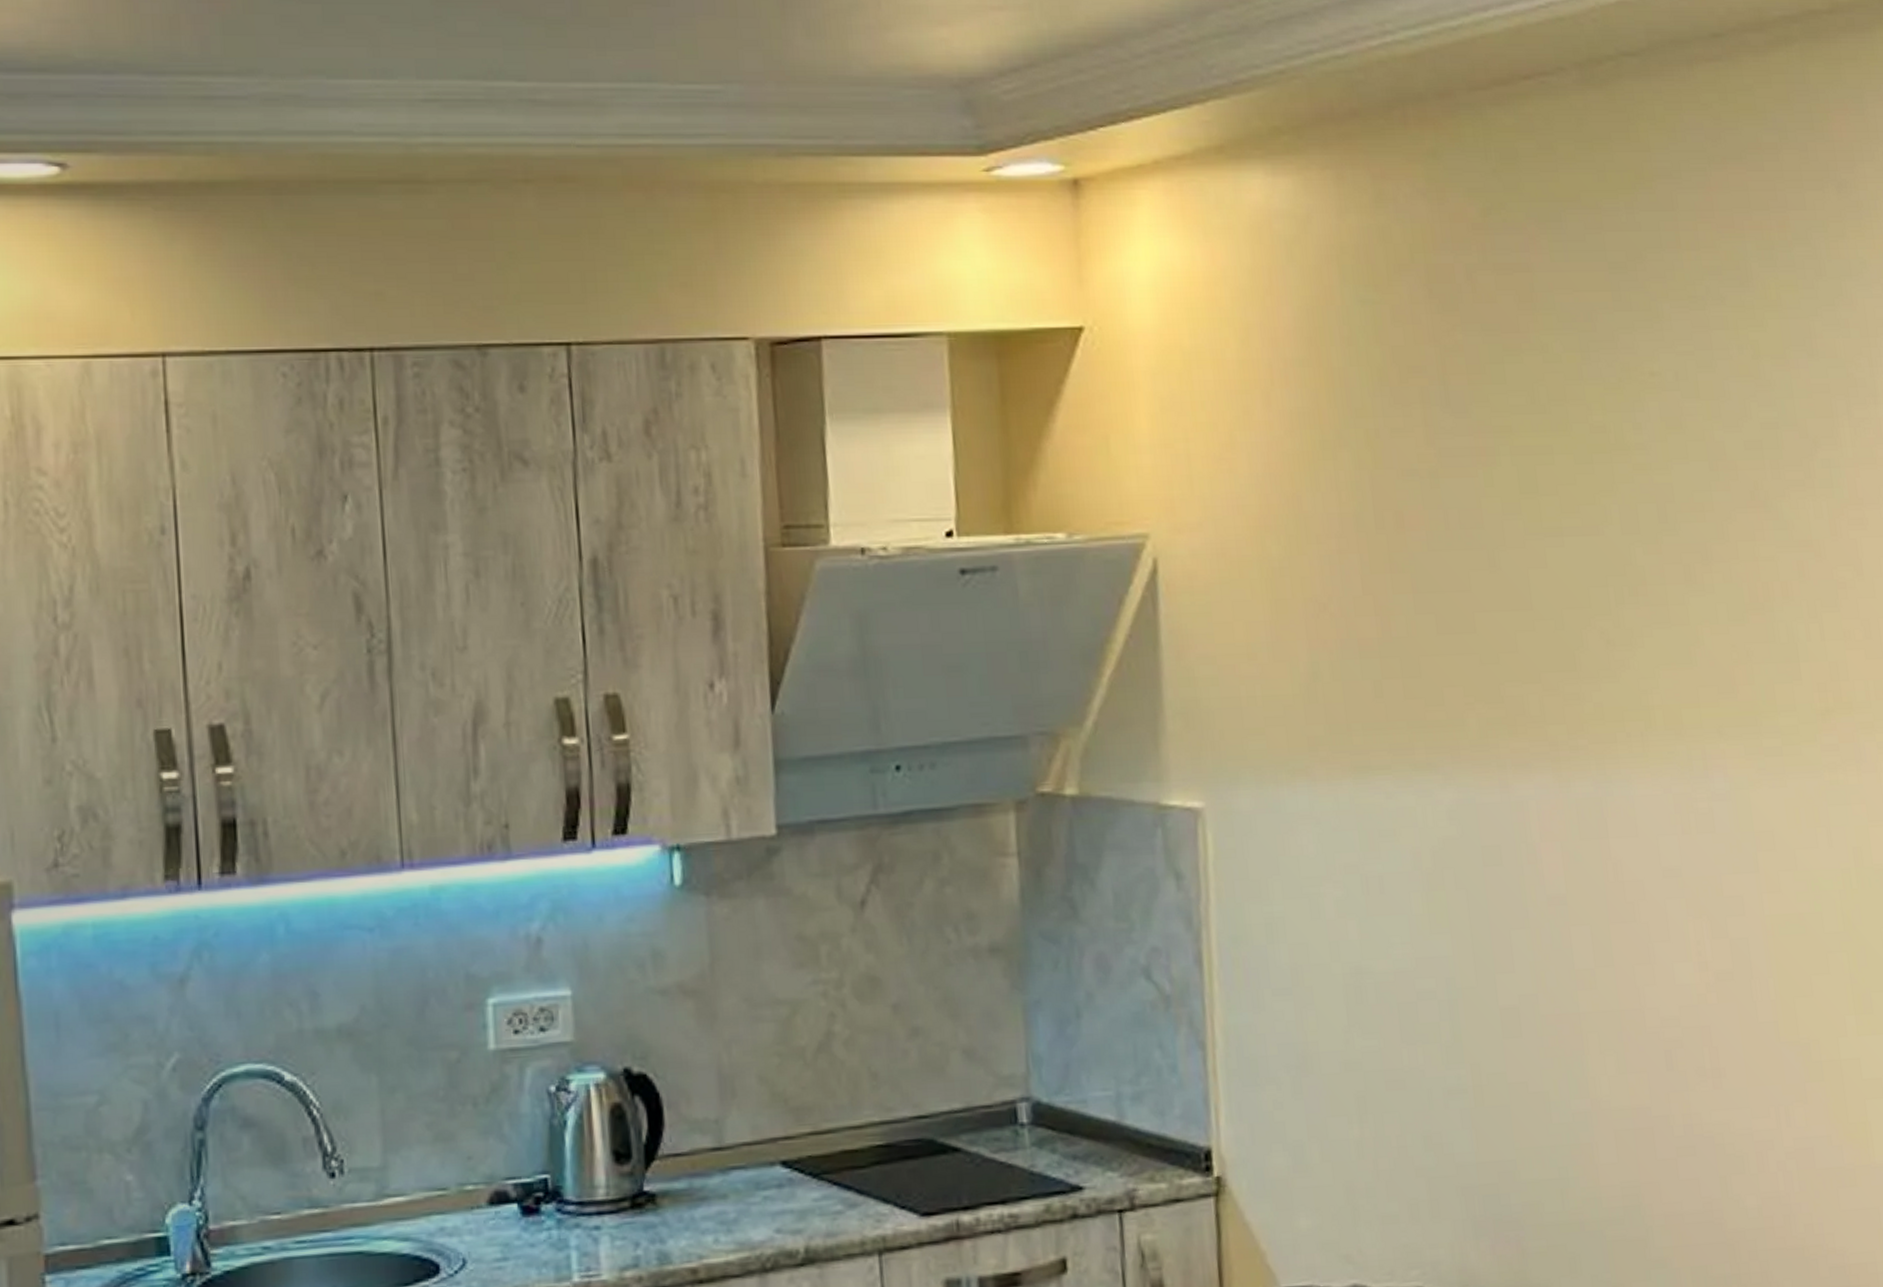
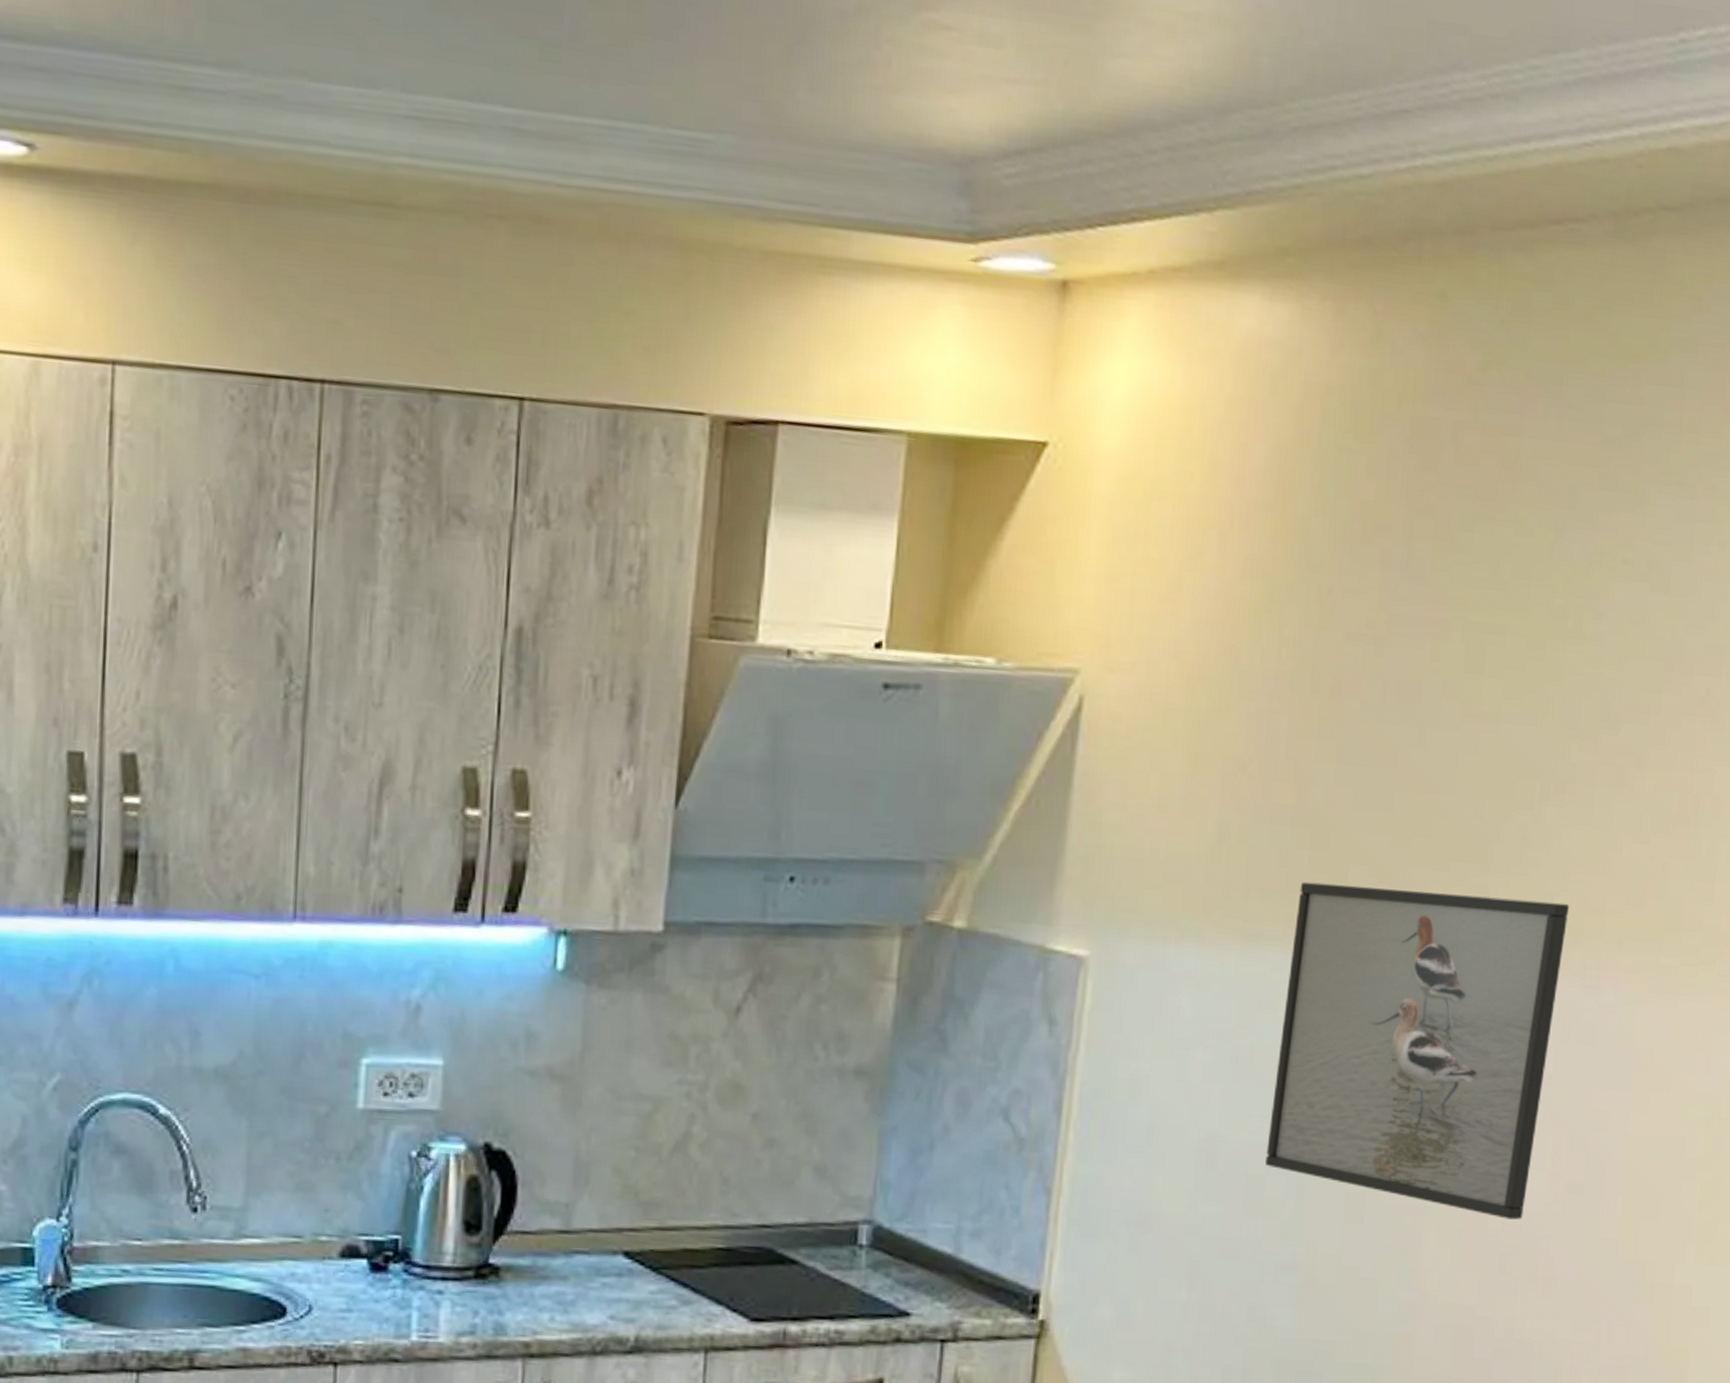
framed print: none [1399,699,1679,1015] -> present [1265,881,1570,1220]

